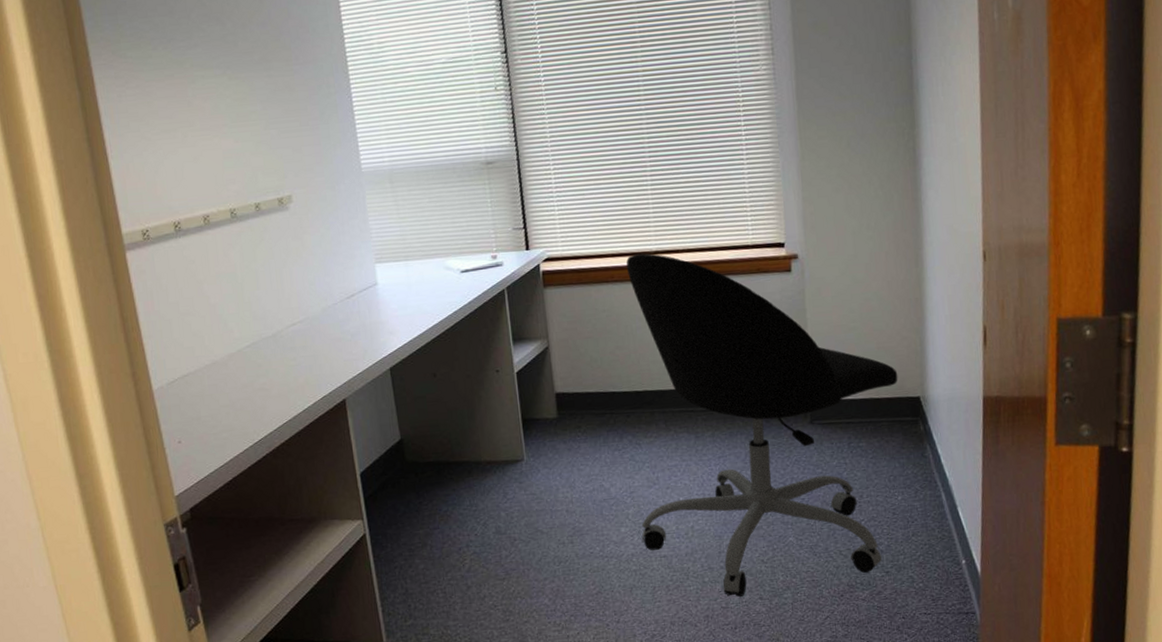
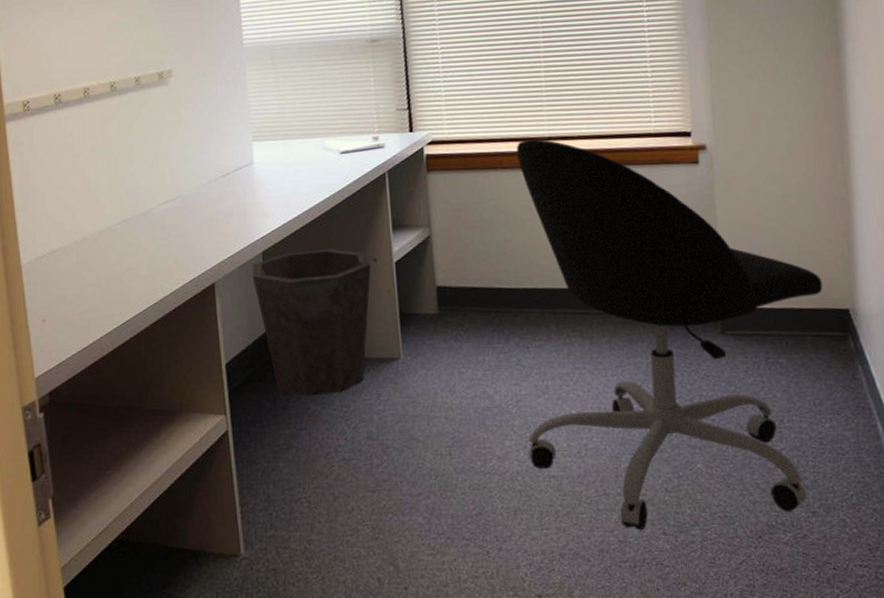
waste bin: none [381,362,494,499] -> present [252,248,371,397]

